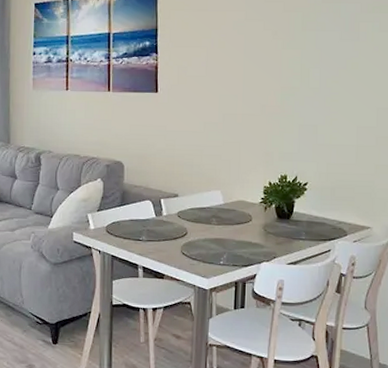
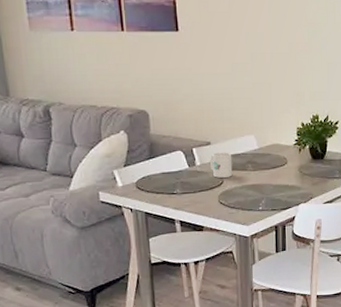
mug: none [176,204,198,229] -> present [210,152,233,178]

